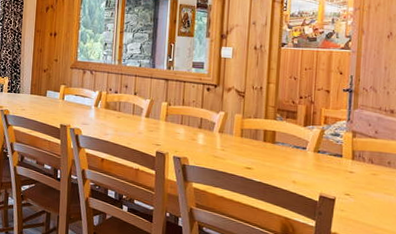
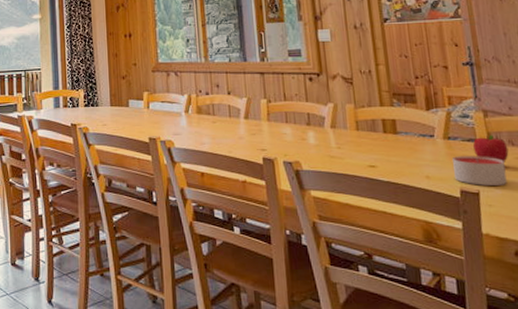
candle: none [317,167,362,195] -> present [452,156,507,186]
fruit: none [338,152,368,177] -> present [473,134,509,162]

